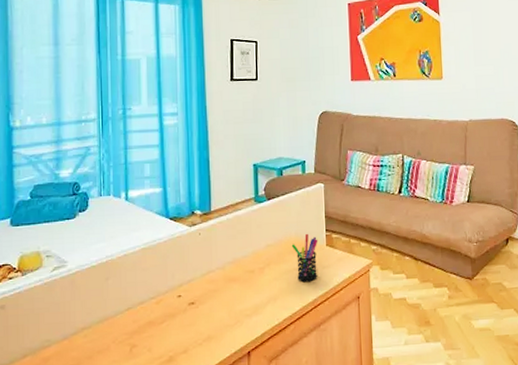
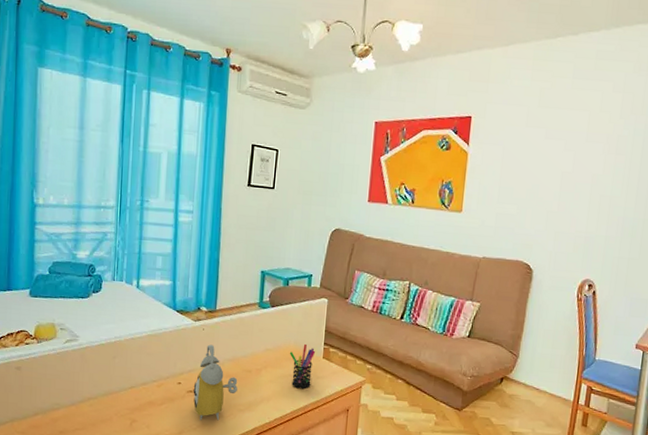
alarm clock: none [195,249,242,334] -> present [193,344,238,421]

